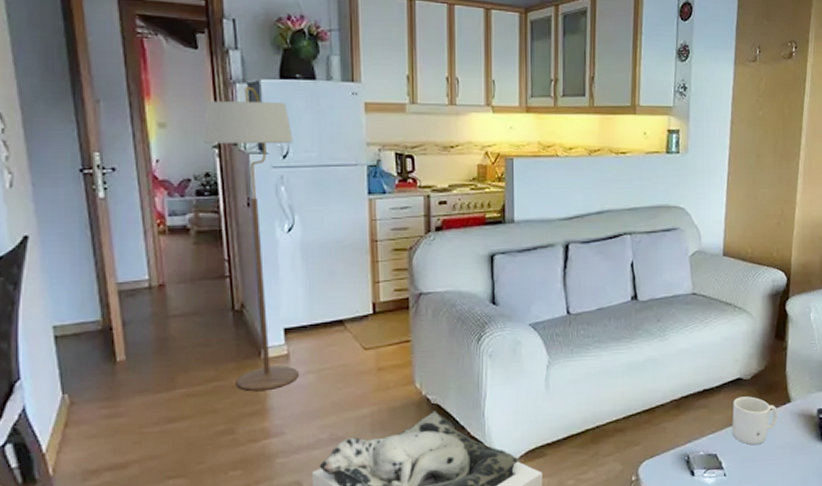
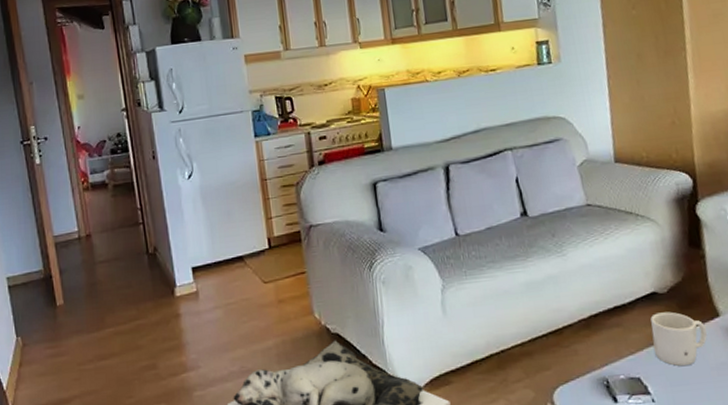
floor lamp: present [203,86,298,392] -> none [113,54,208,328]

